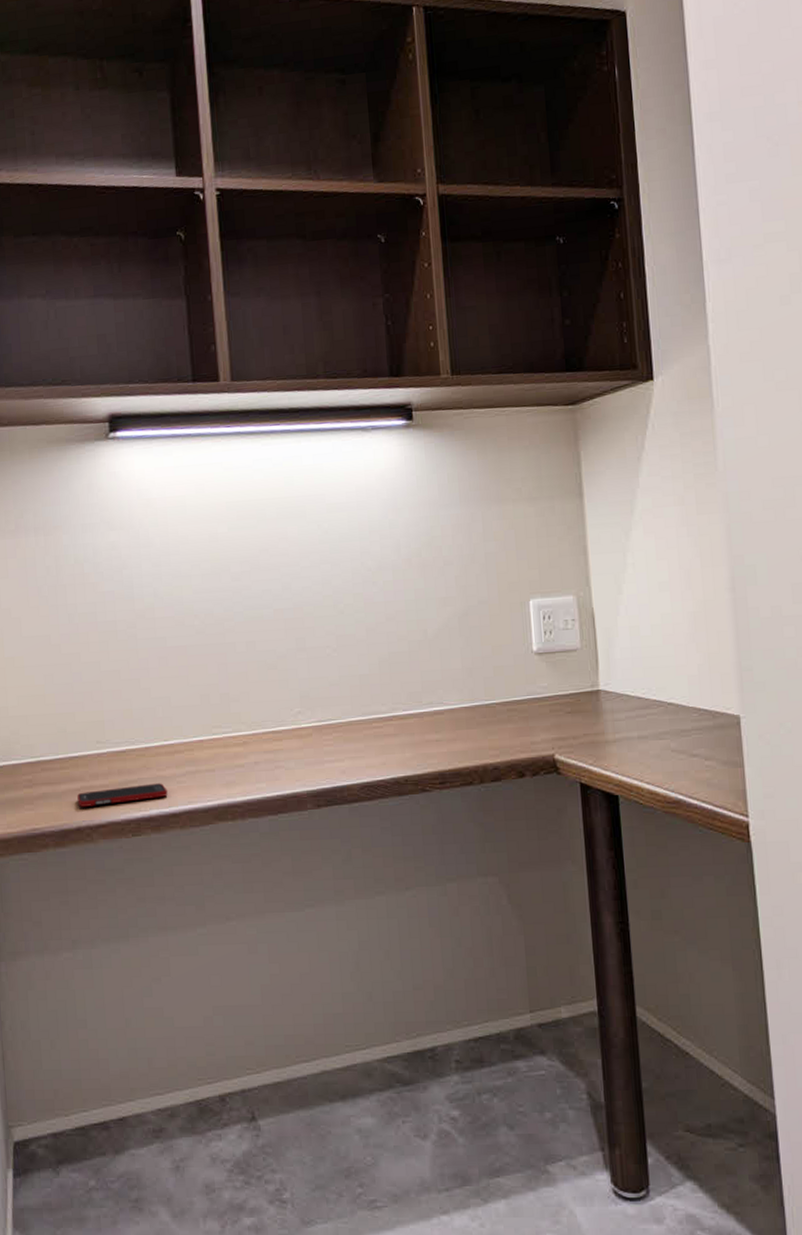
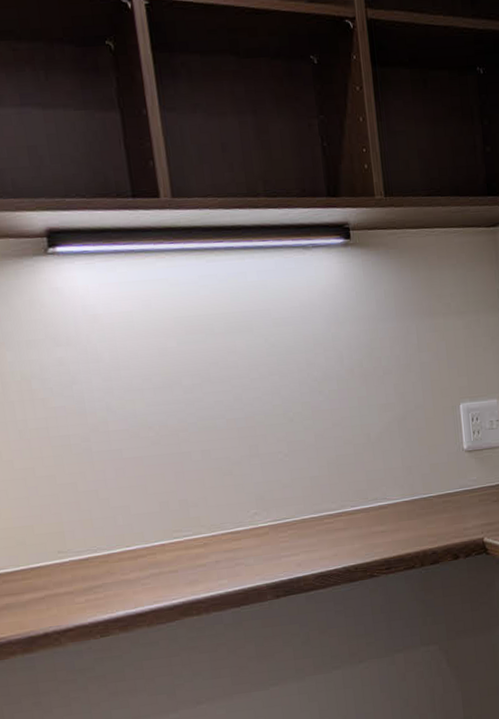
cell phone: present [77,783,168,807] -> none [42,586,133,614]

